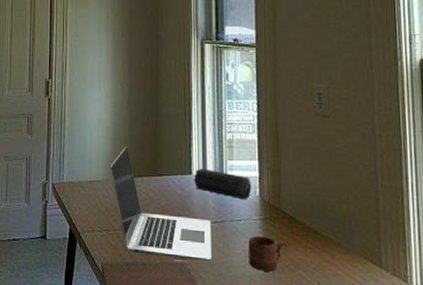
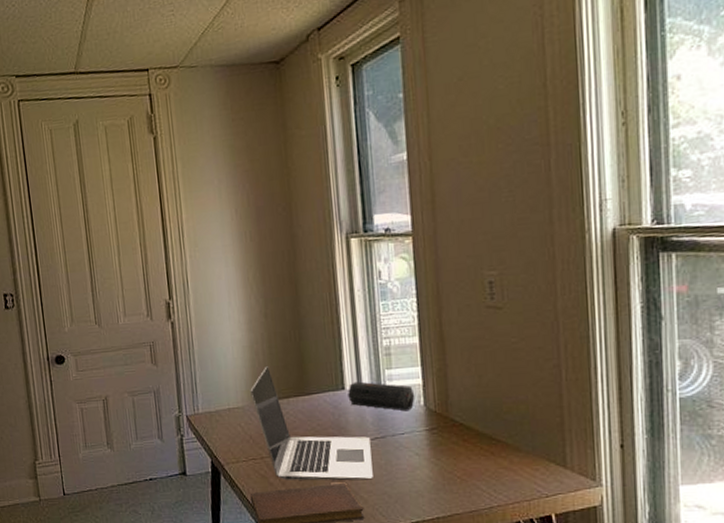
mug: present [248,235,288,272] -> none [414,448,459,485]

